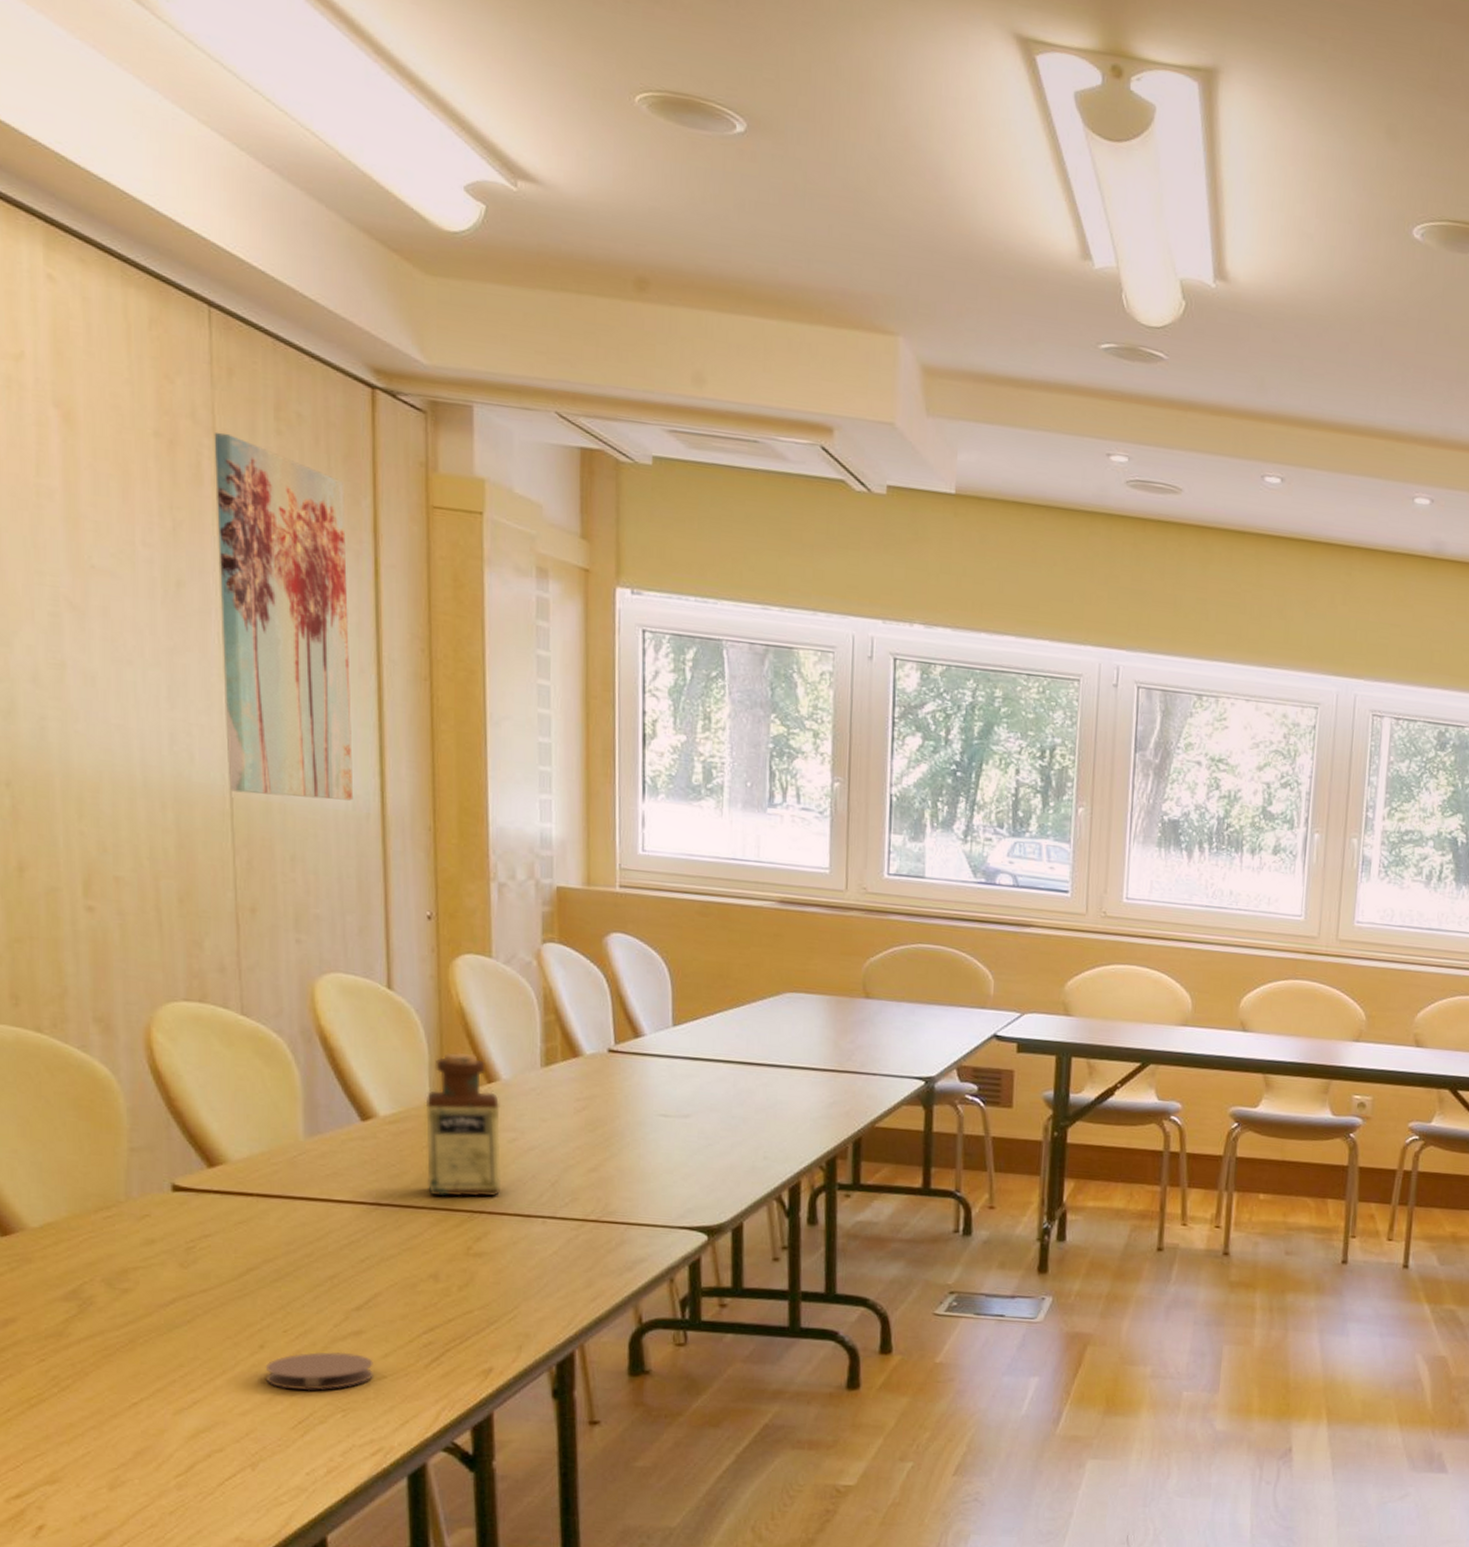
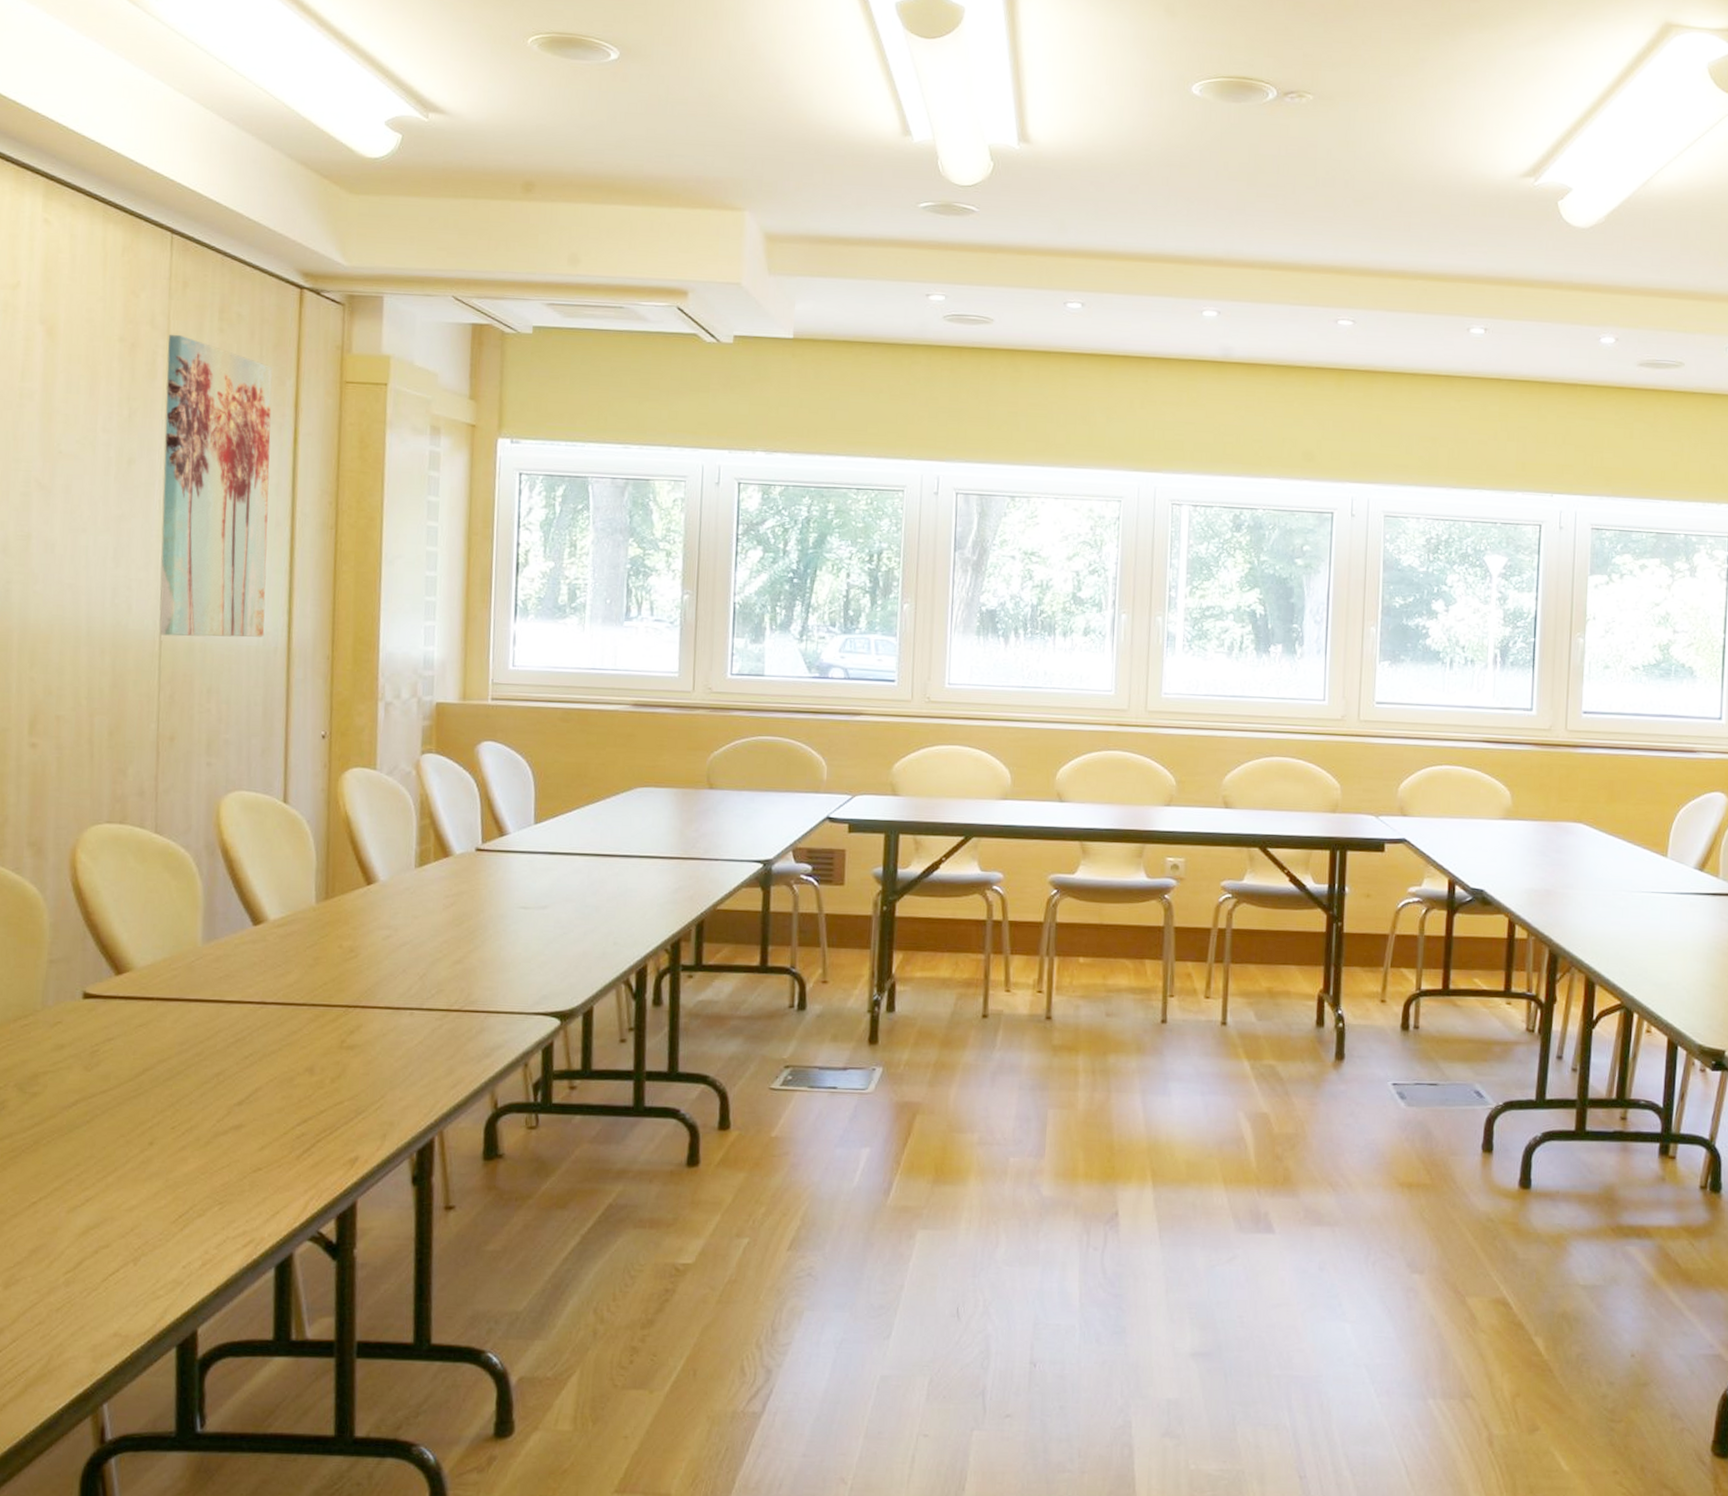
coaster: present [265,1352,373,1391] -> none [152,1146,250,1185]
bottle: present [425,1052,502,1197] -> none [308,857,378,993]

